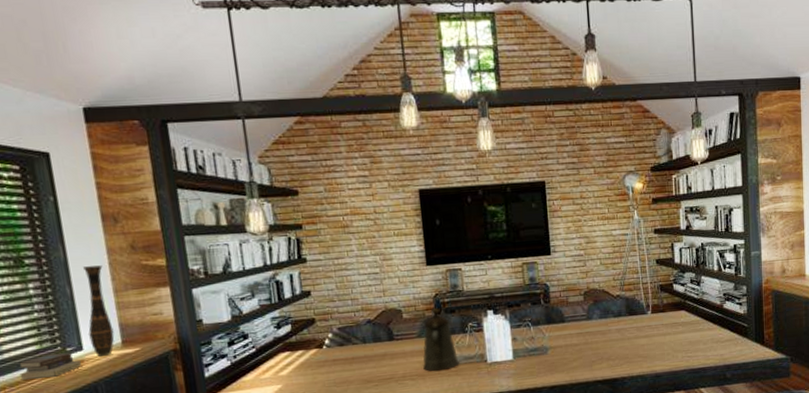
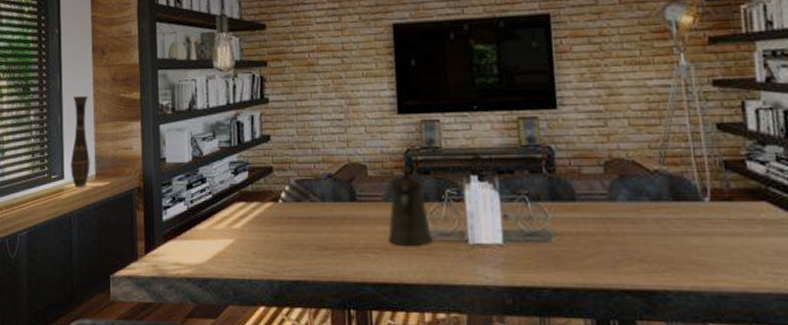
books: present [19,352,81,380] -> none [14,179,61,203]

